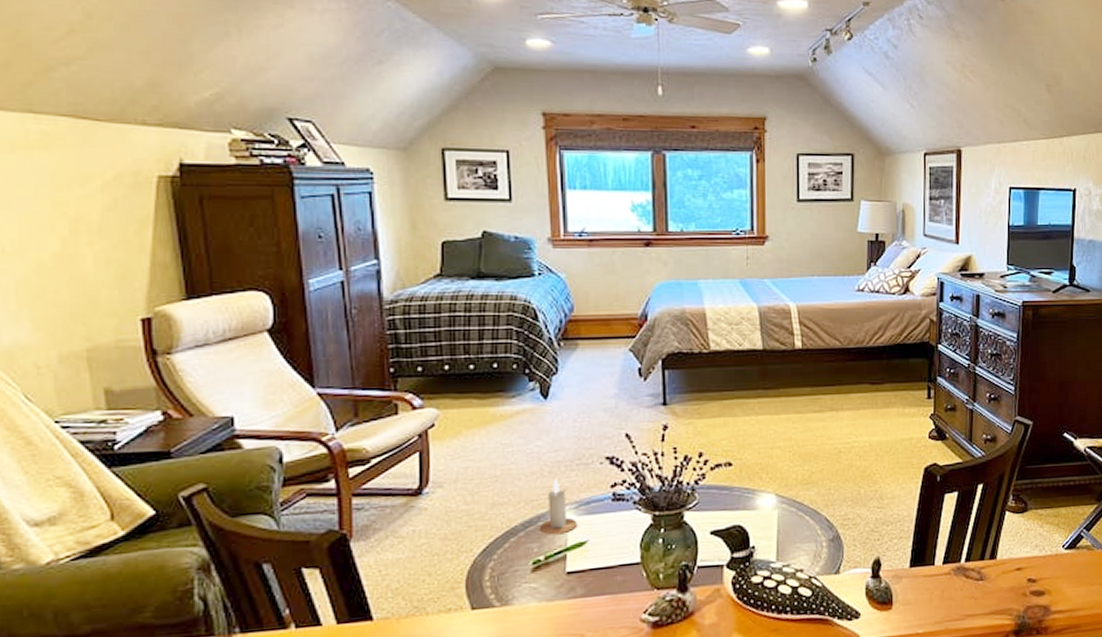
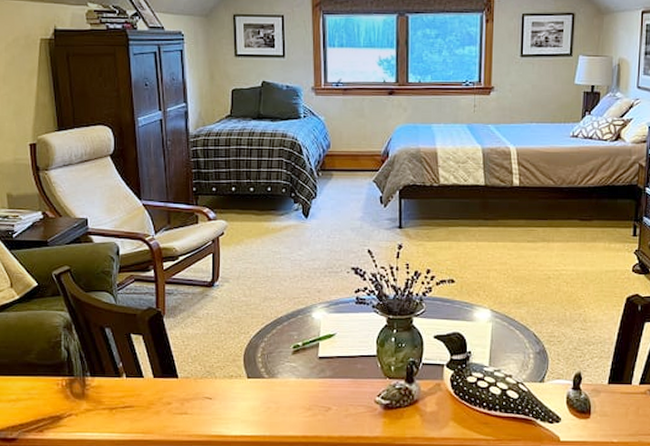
candle: present [539,478,577,535] -> none [299,282,328,327]

